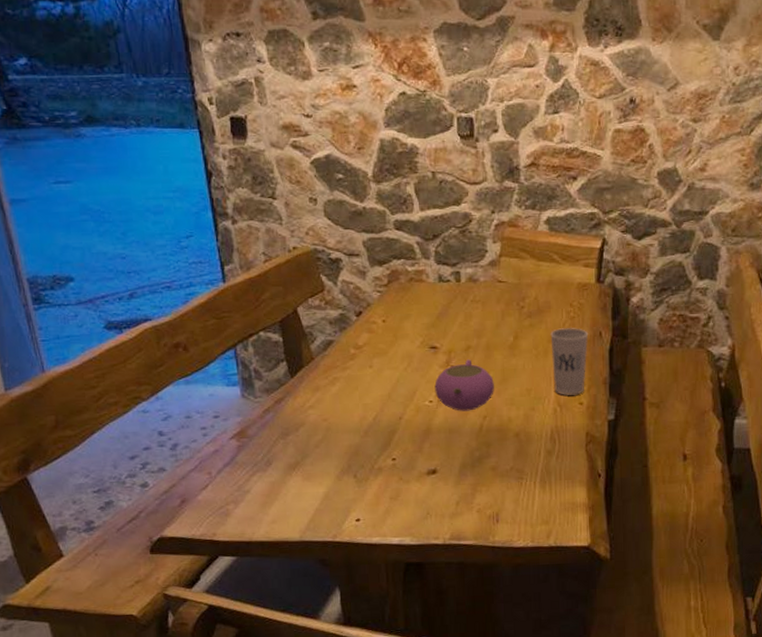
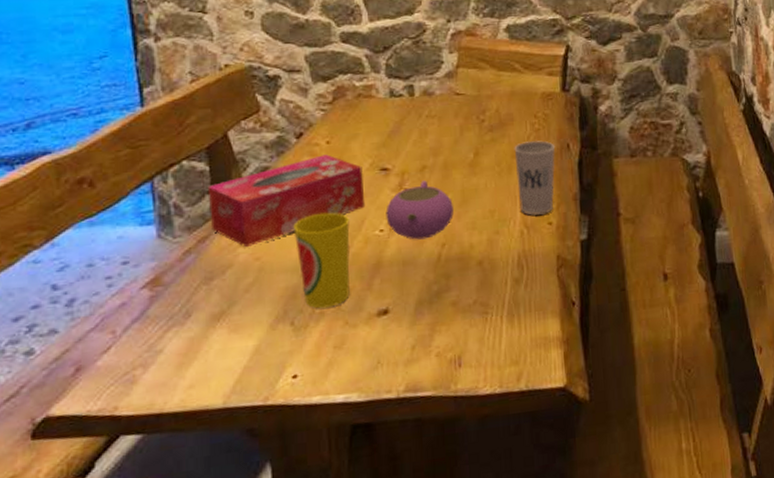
tissue box: none [281,332,417,410] -> present [207,154,366,248]
cup: none [355,383,404,465] -> present [293,212,350,309]

